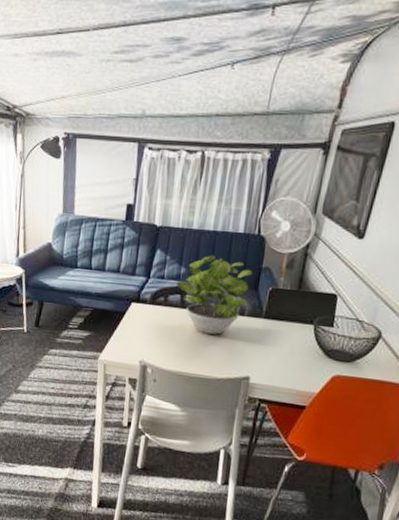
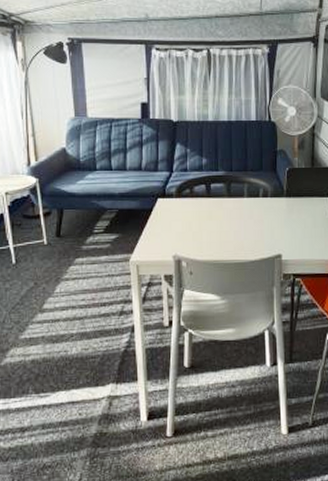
potted plant: present [176,255,252,335] -> none [199,143,269,219]

